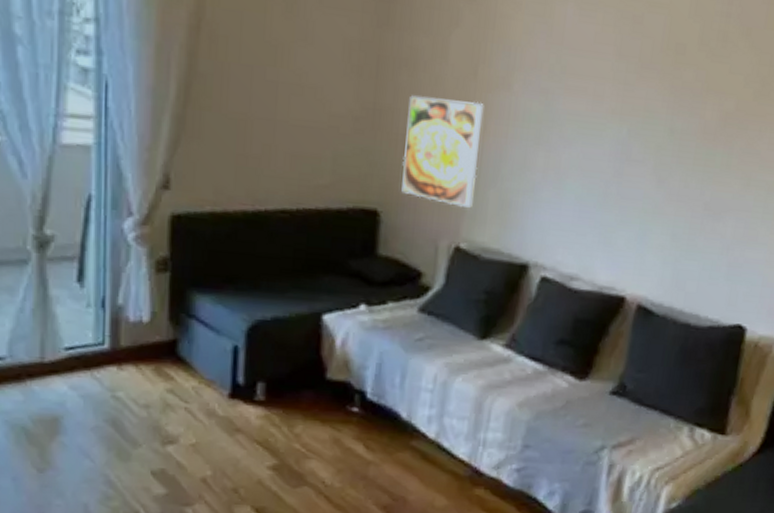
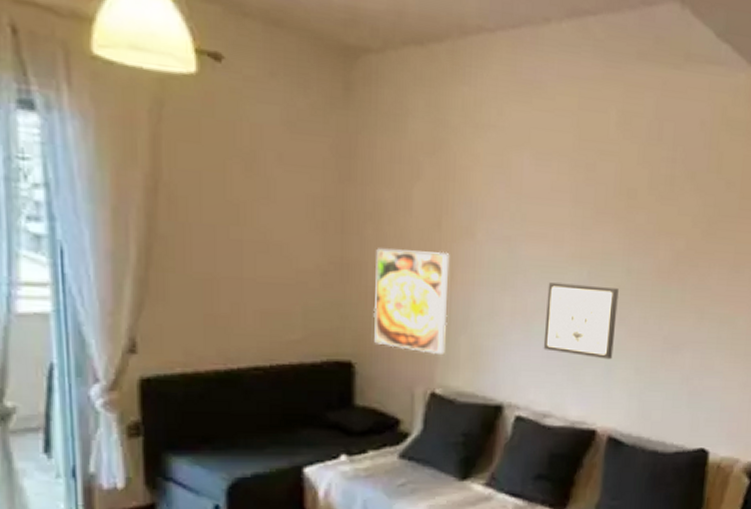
wall art: none [575,139,660,224] -> present [543,282,619,360]

